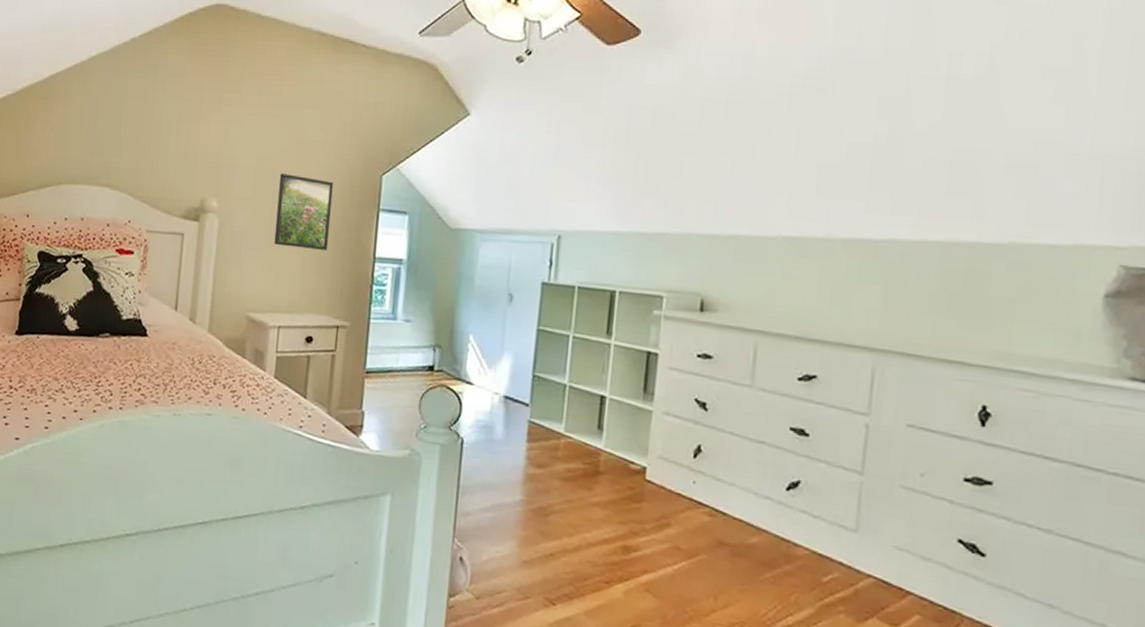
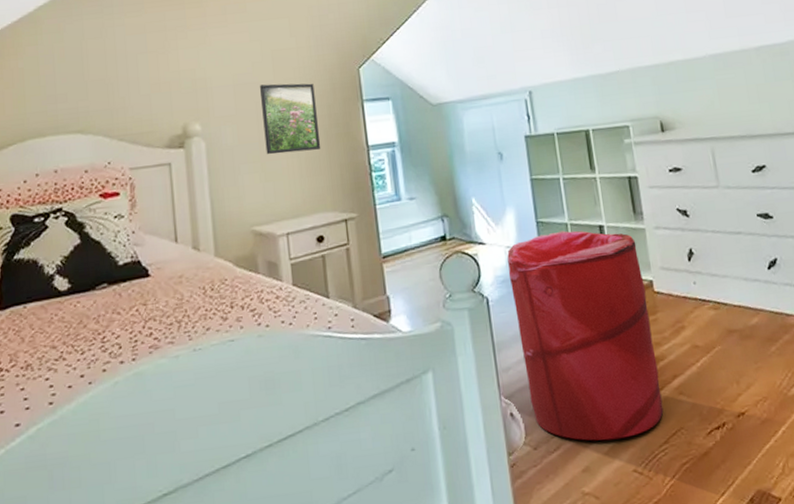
laundry hamper: none [483,389,638,617] -> present [507,230,664,441]

